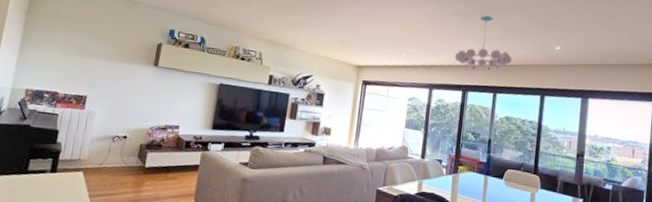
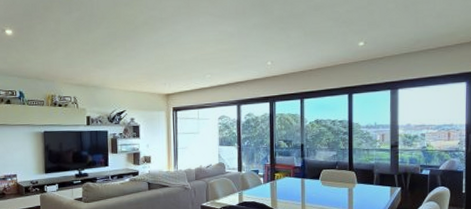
chandelier: present [454,15,512,71] -> none [258,23,315,80]

